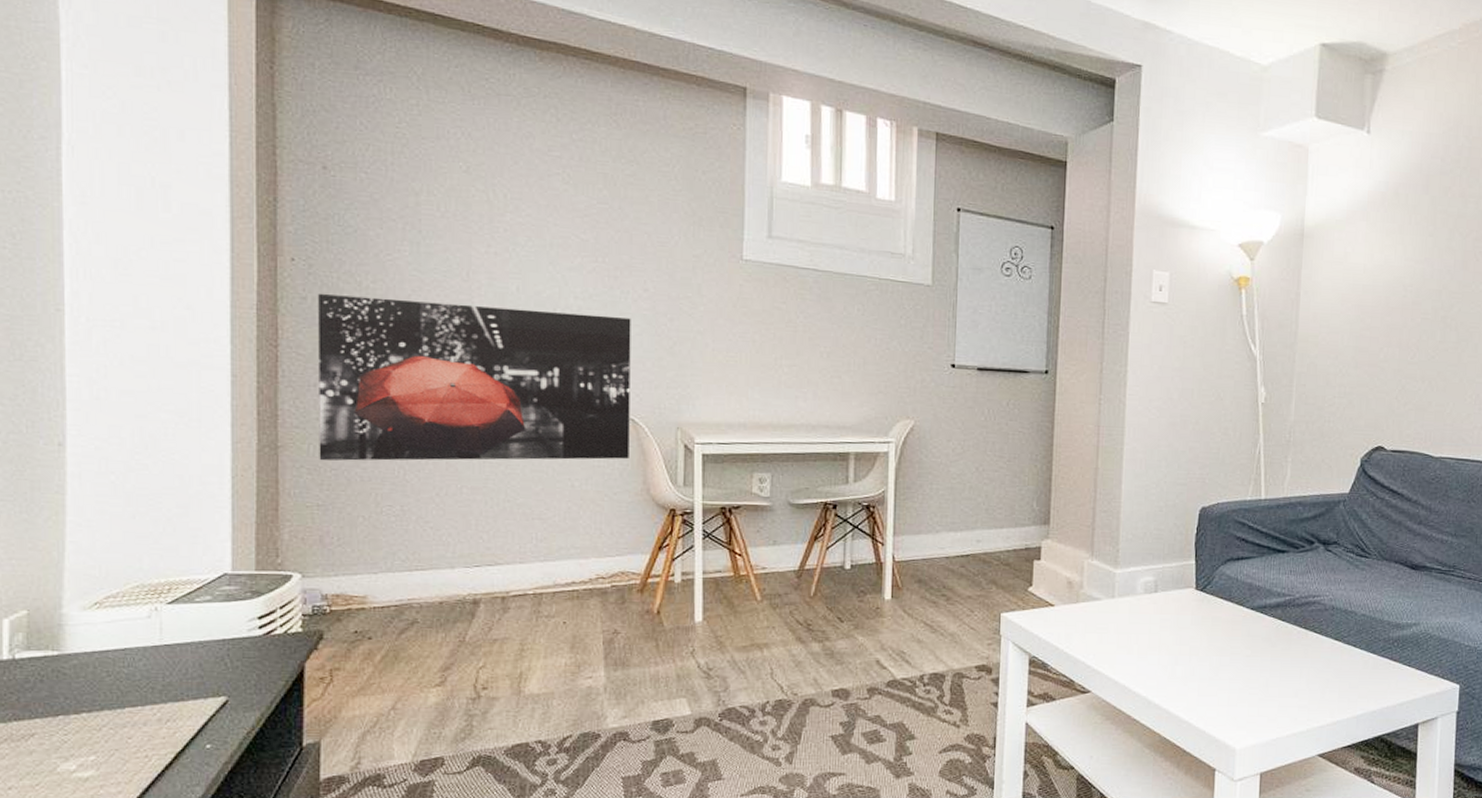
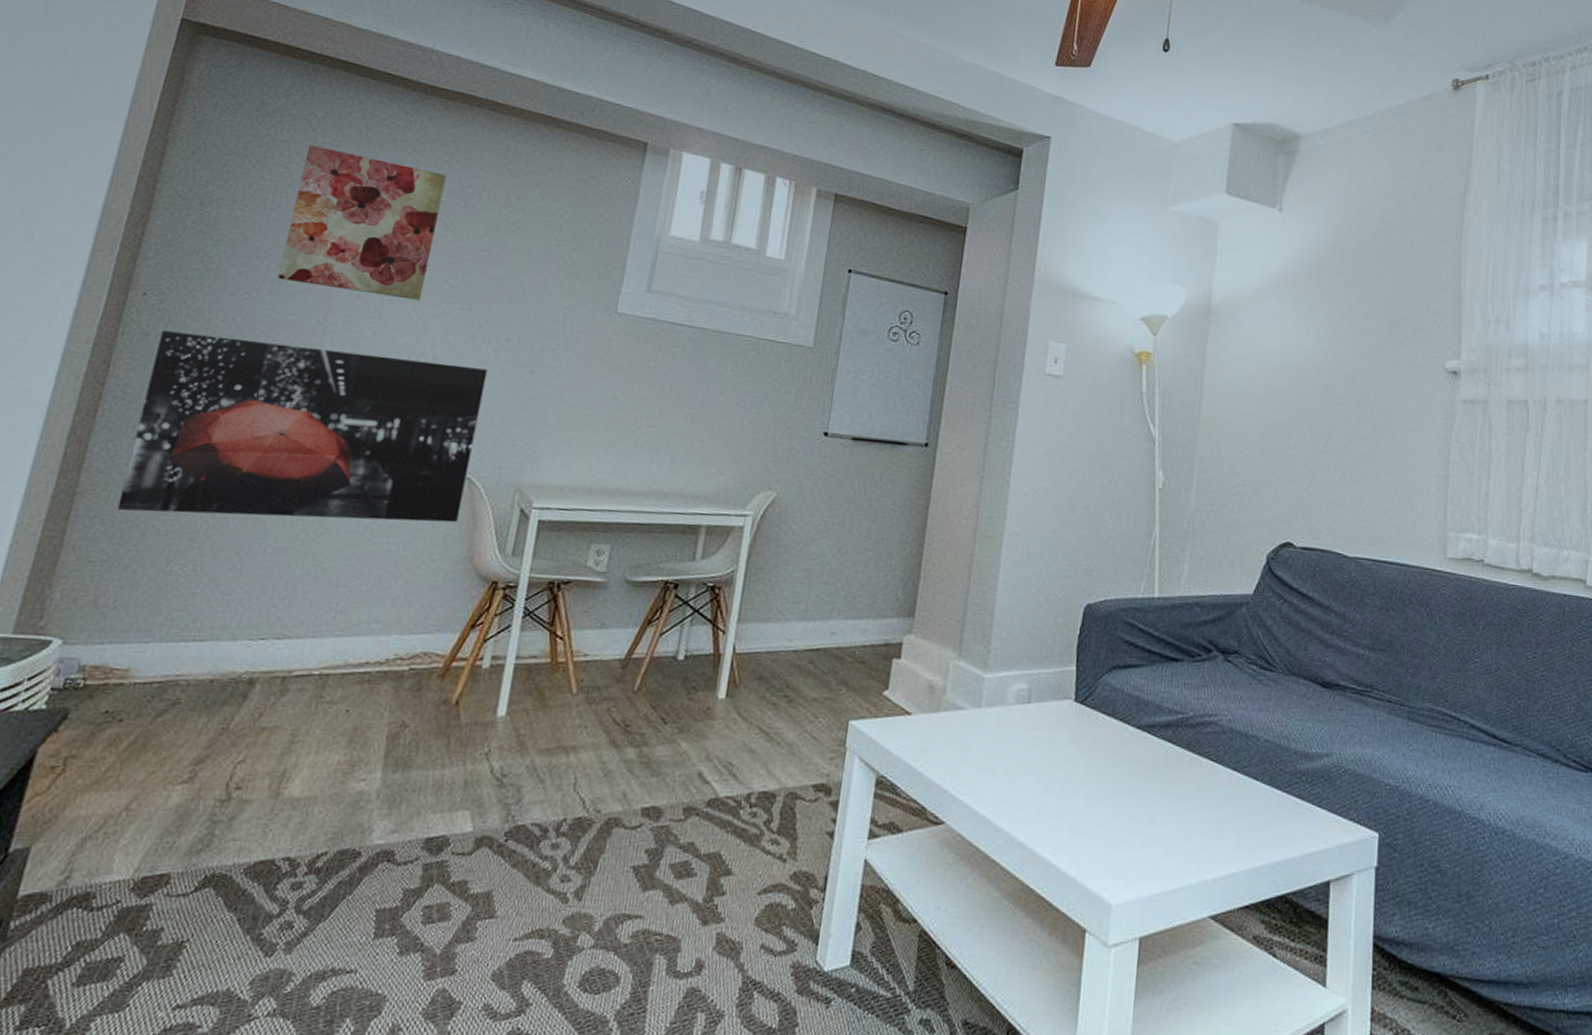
wall art: none [415,103,556,255] -> present [278,145,447,301]

